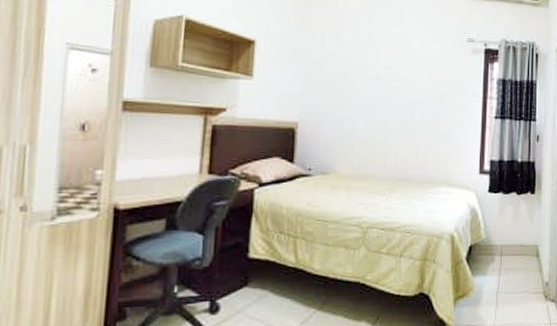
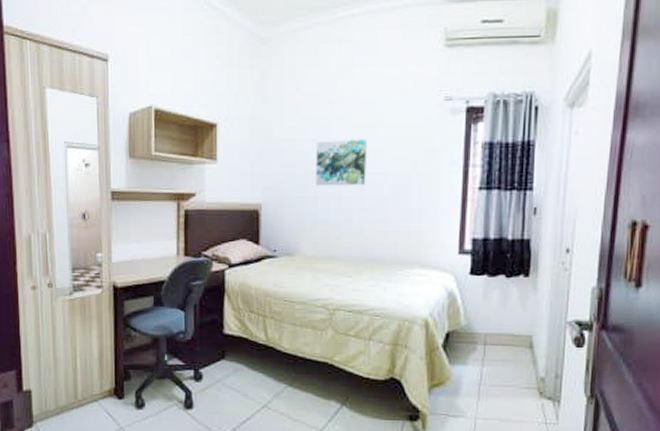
wall art: none [353,66,402,110] -> present [315,139,367,186]

